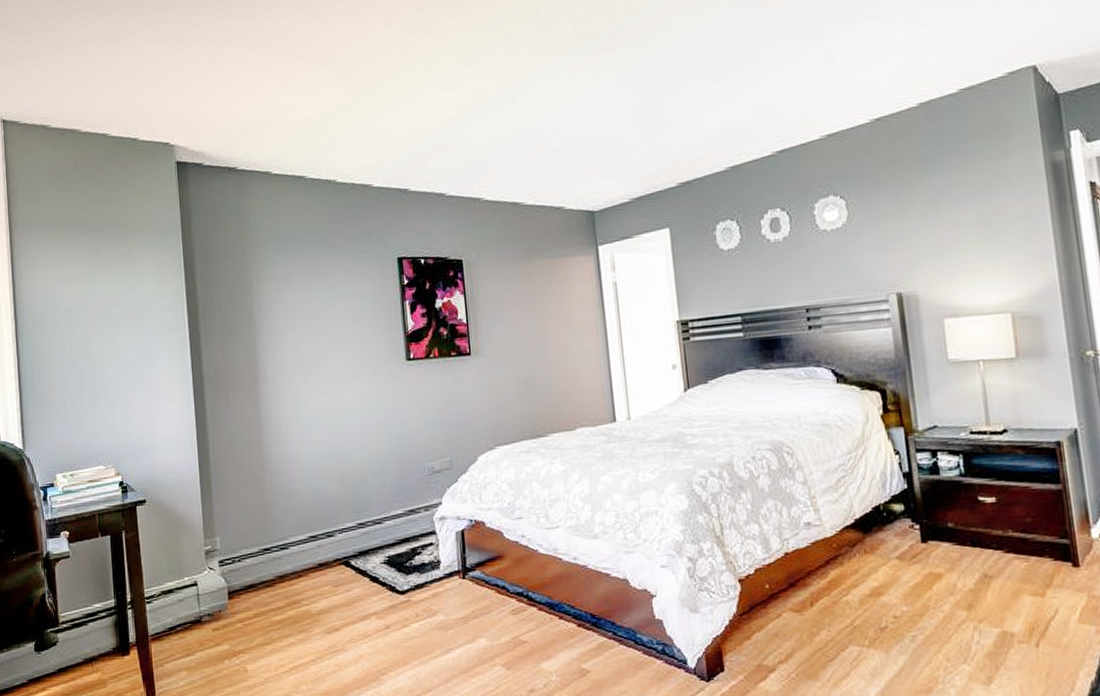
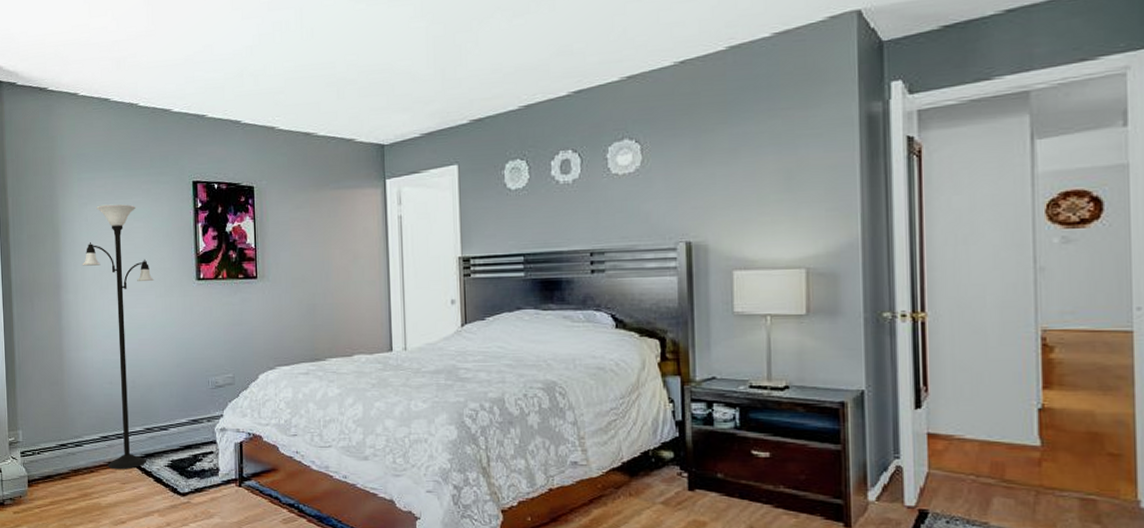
floor lamp: none [281,285,361,572] -> present [82,204,154,470]

